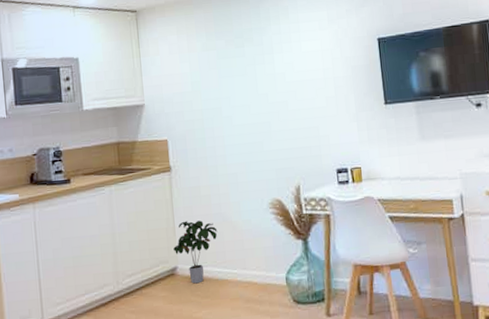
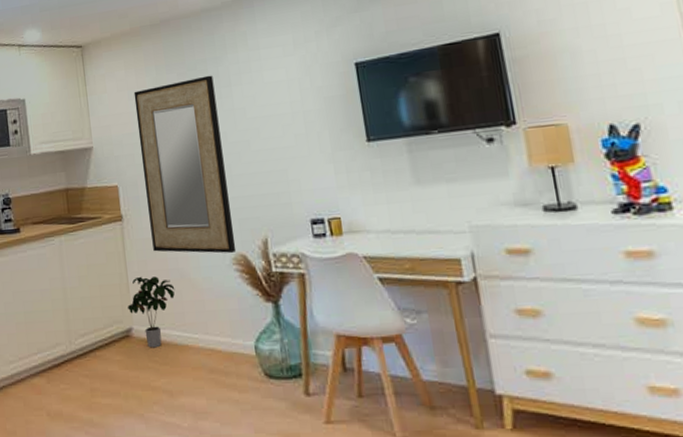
home mirror: none [185,43,273,199] -> present [133,75,237,254]

